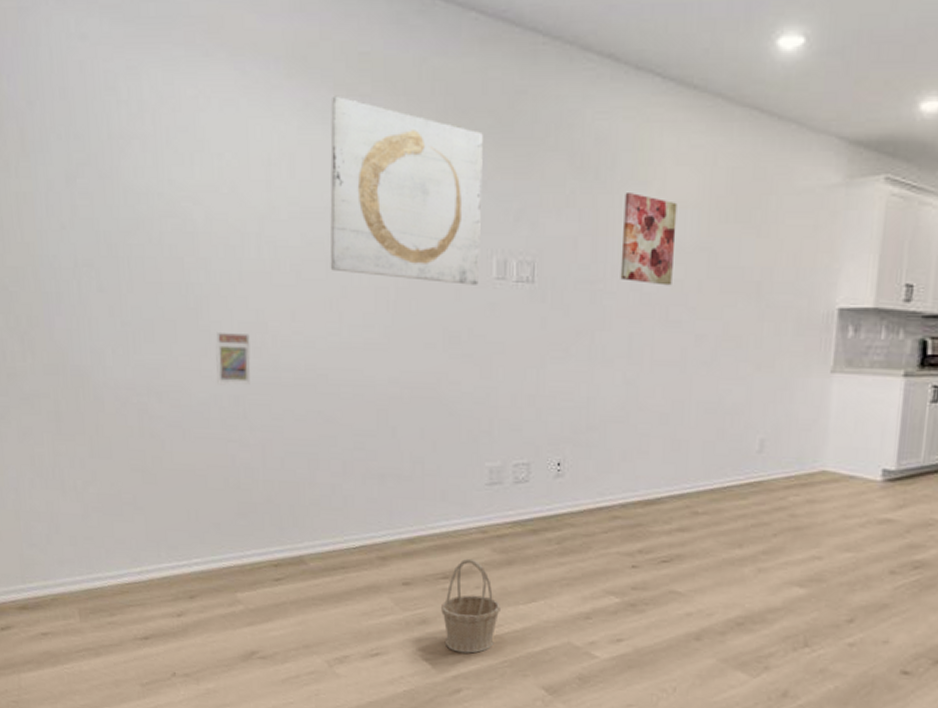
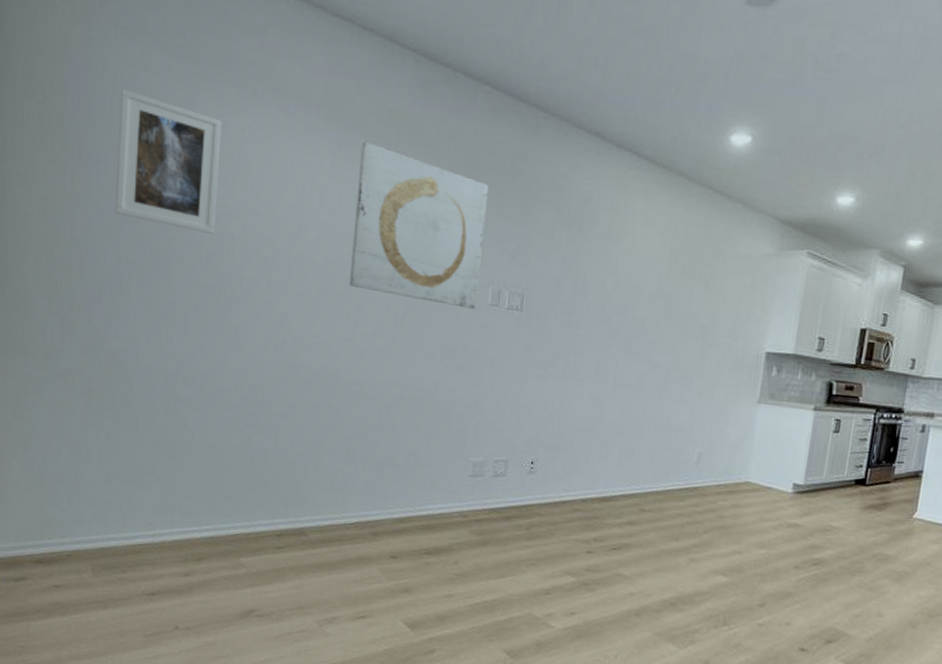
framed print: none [59,65,176,223] -> present [114,89,222,234]
trading card display case: present [216,331,251,385] -> none [240,329,273,377]
basket: present [441,558,500,654] -> none [422,538,474,620]
wall art: present [620,193,677,286] -> none [593,245,644,323]

